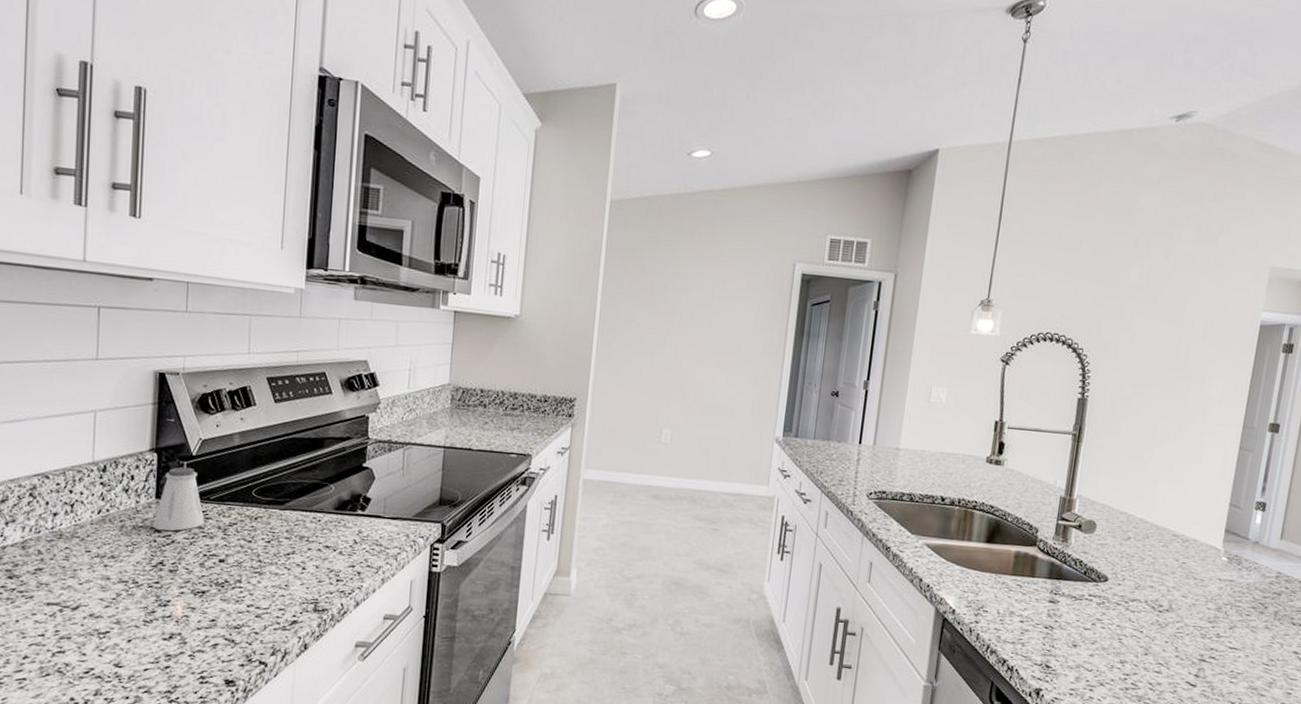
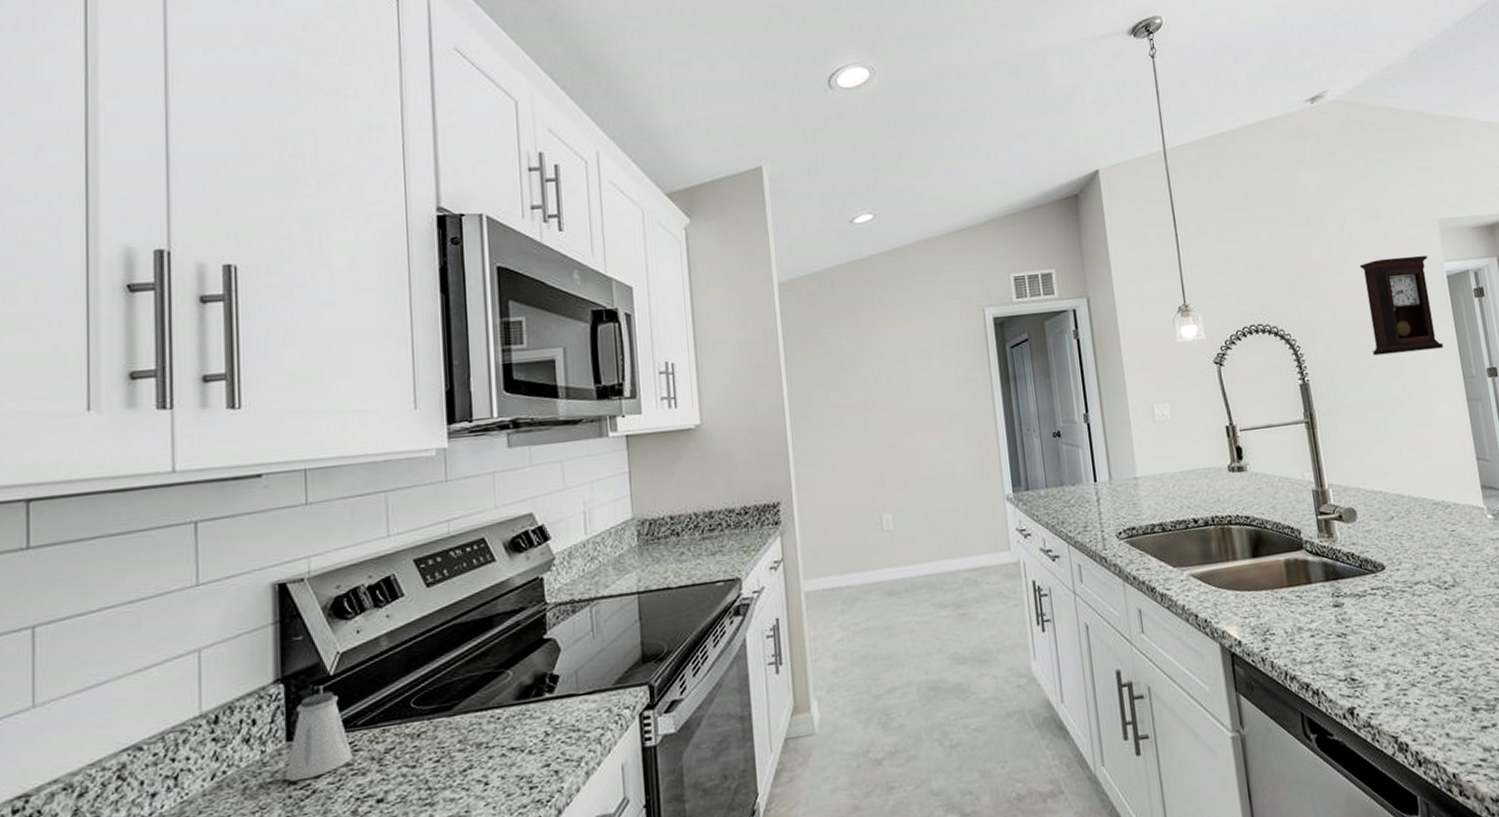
pendulum clock: none [1160,295,1247,395] -> present [1359,255,1444,356]

